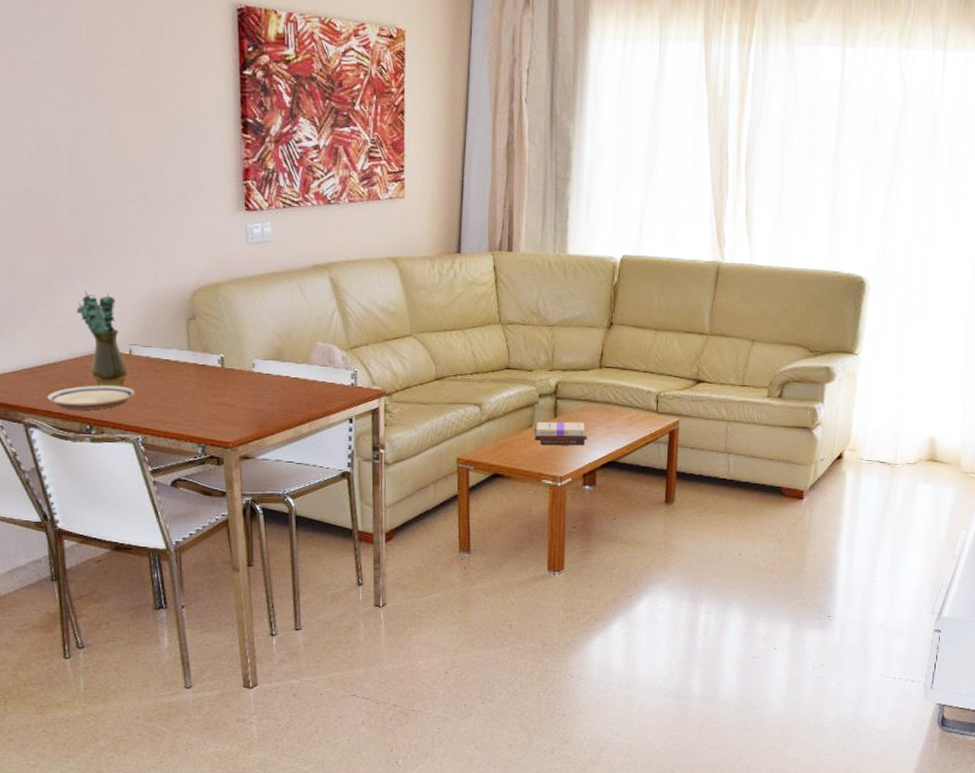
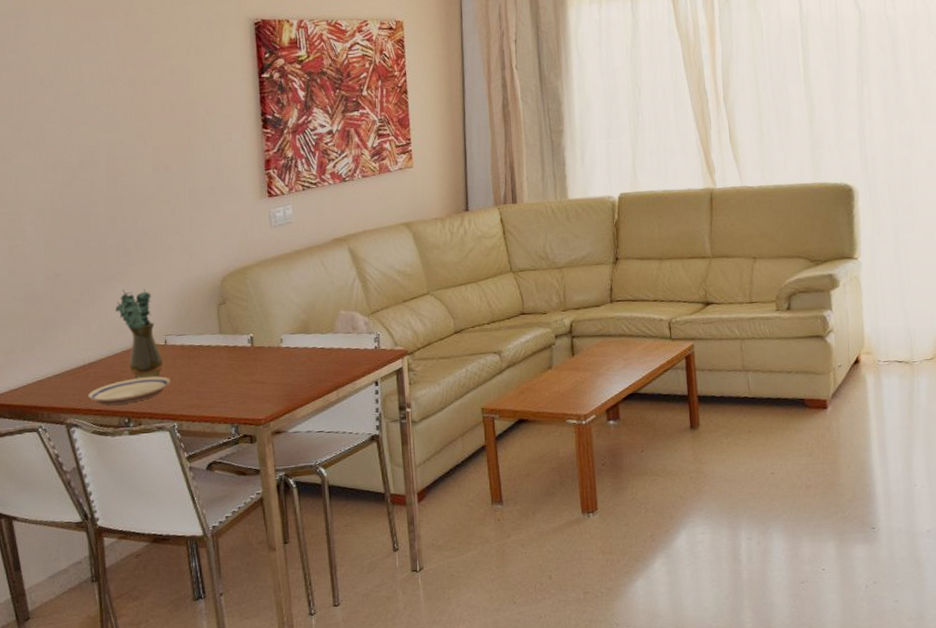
books: present [534,421,587,446] -> none [553,357,606,385]

